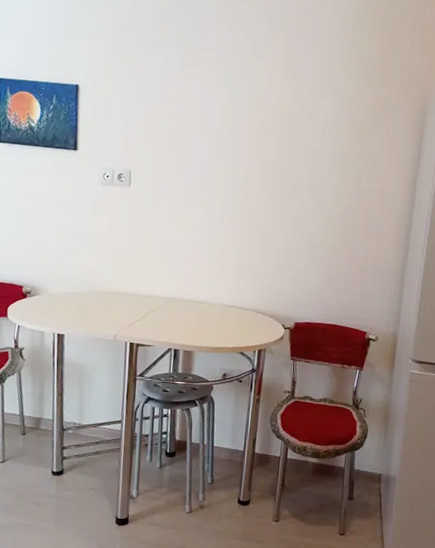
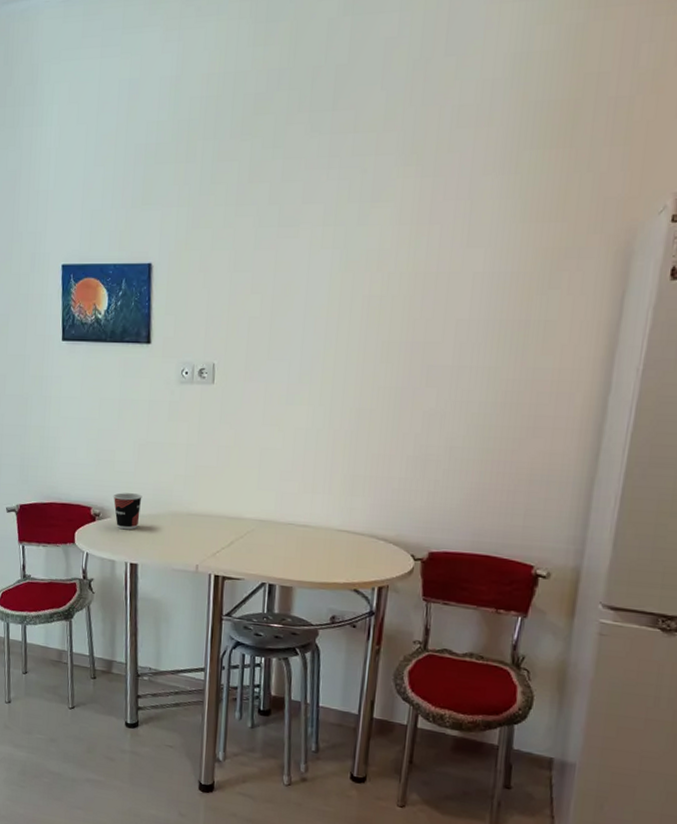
cup: none [43,274,69,306] -> present [113,493,142,530]

